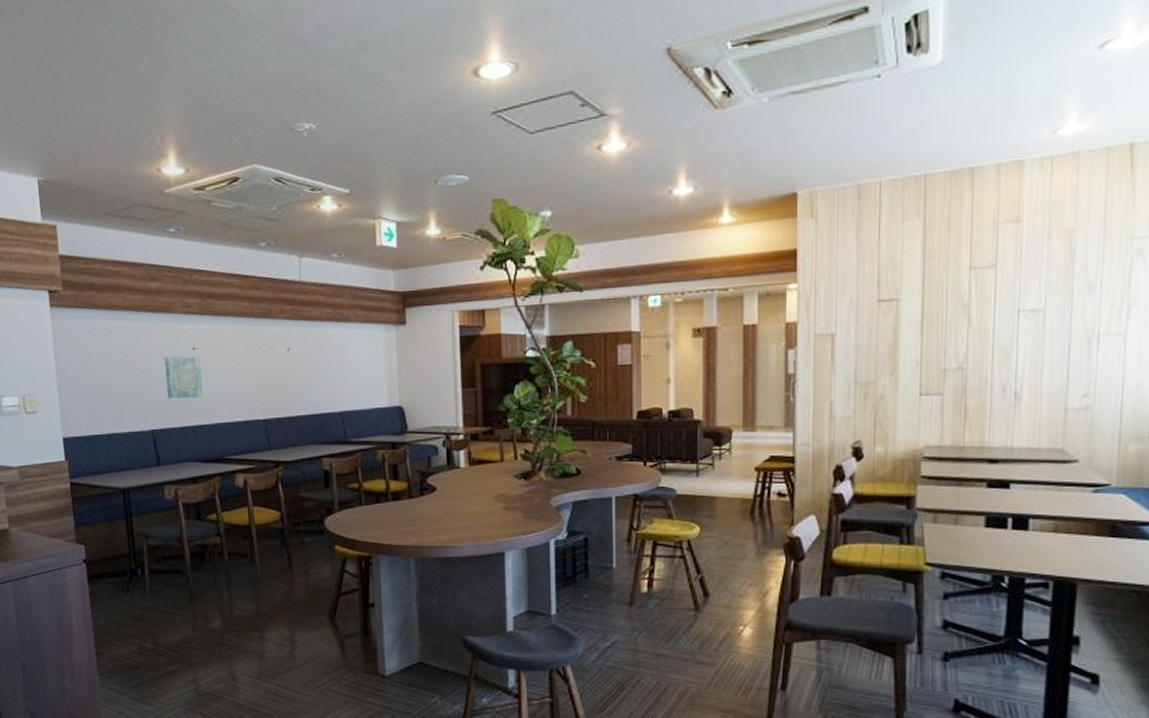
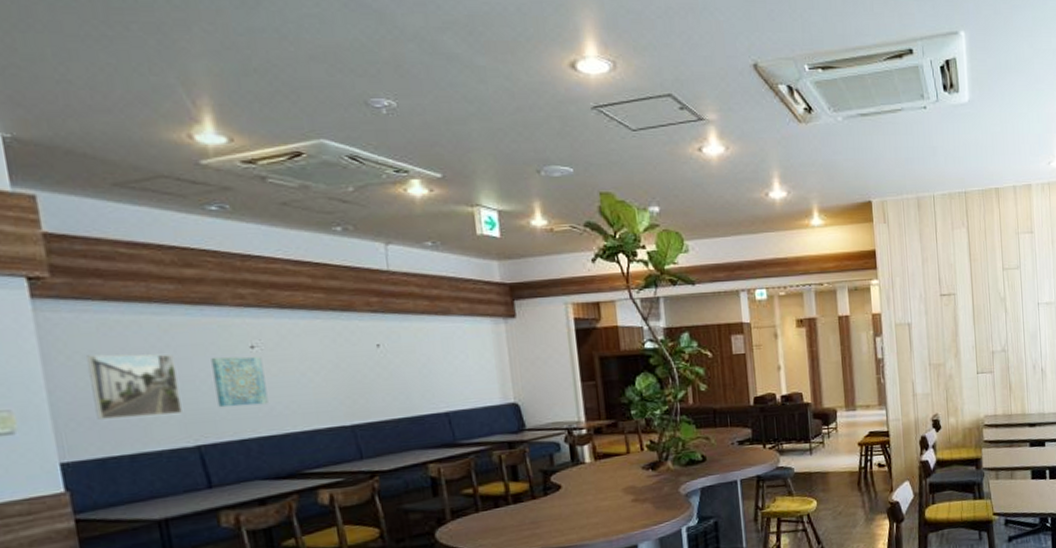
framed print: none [83,352,143,405] -> present [87,354,182,420]

